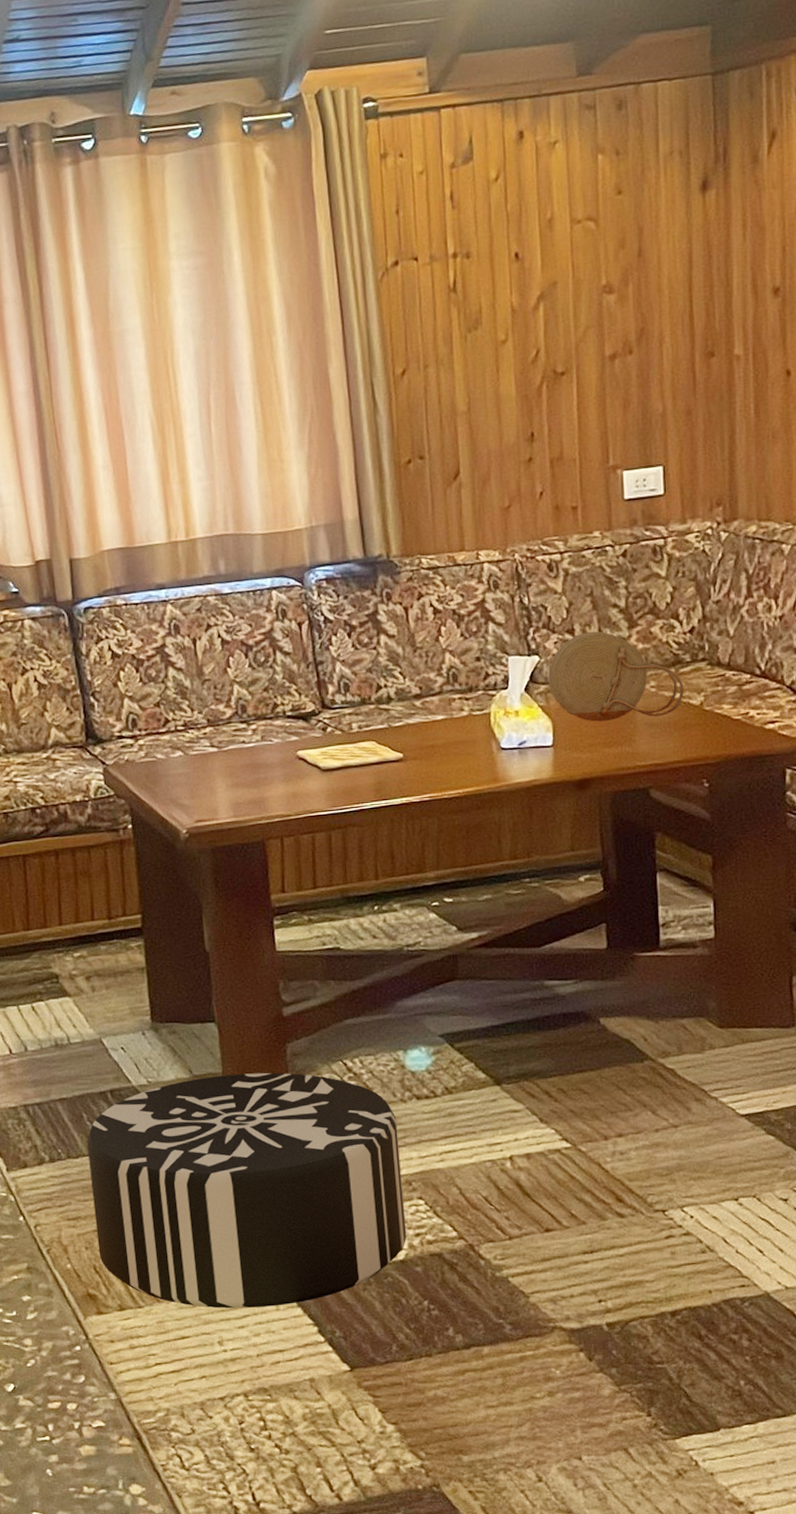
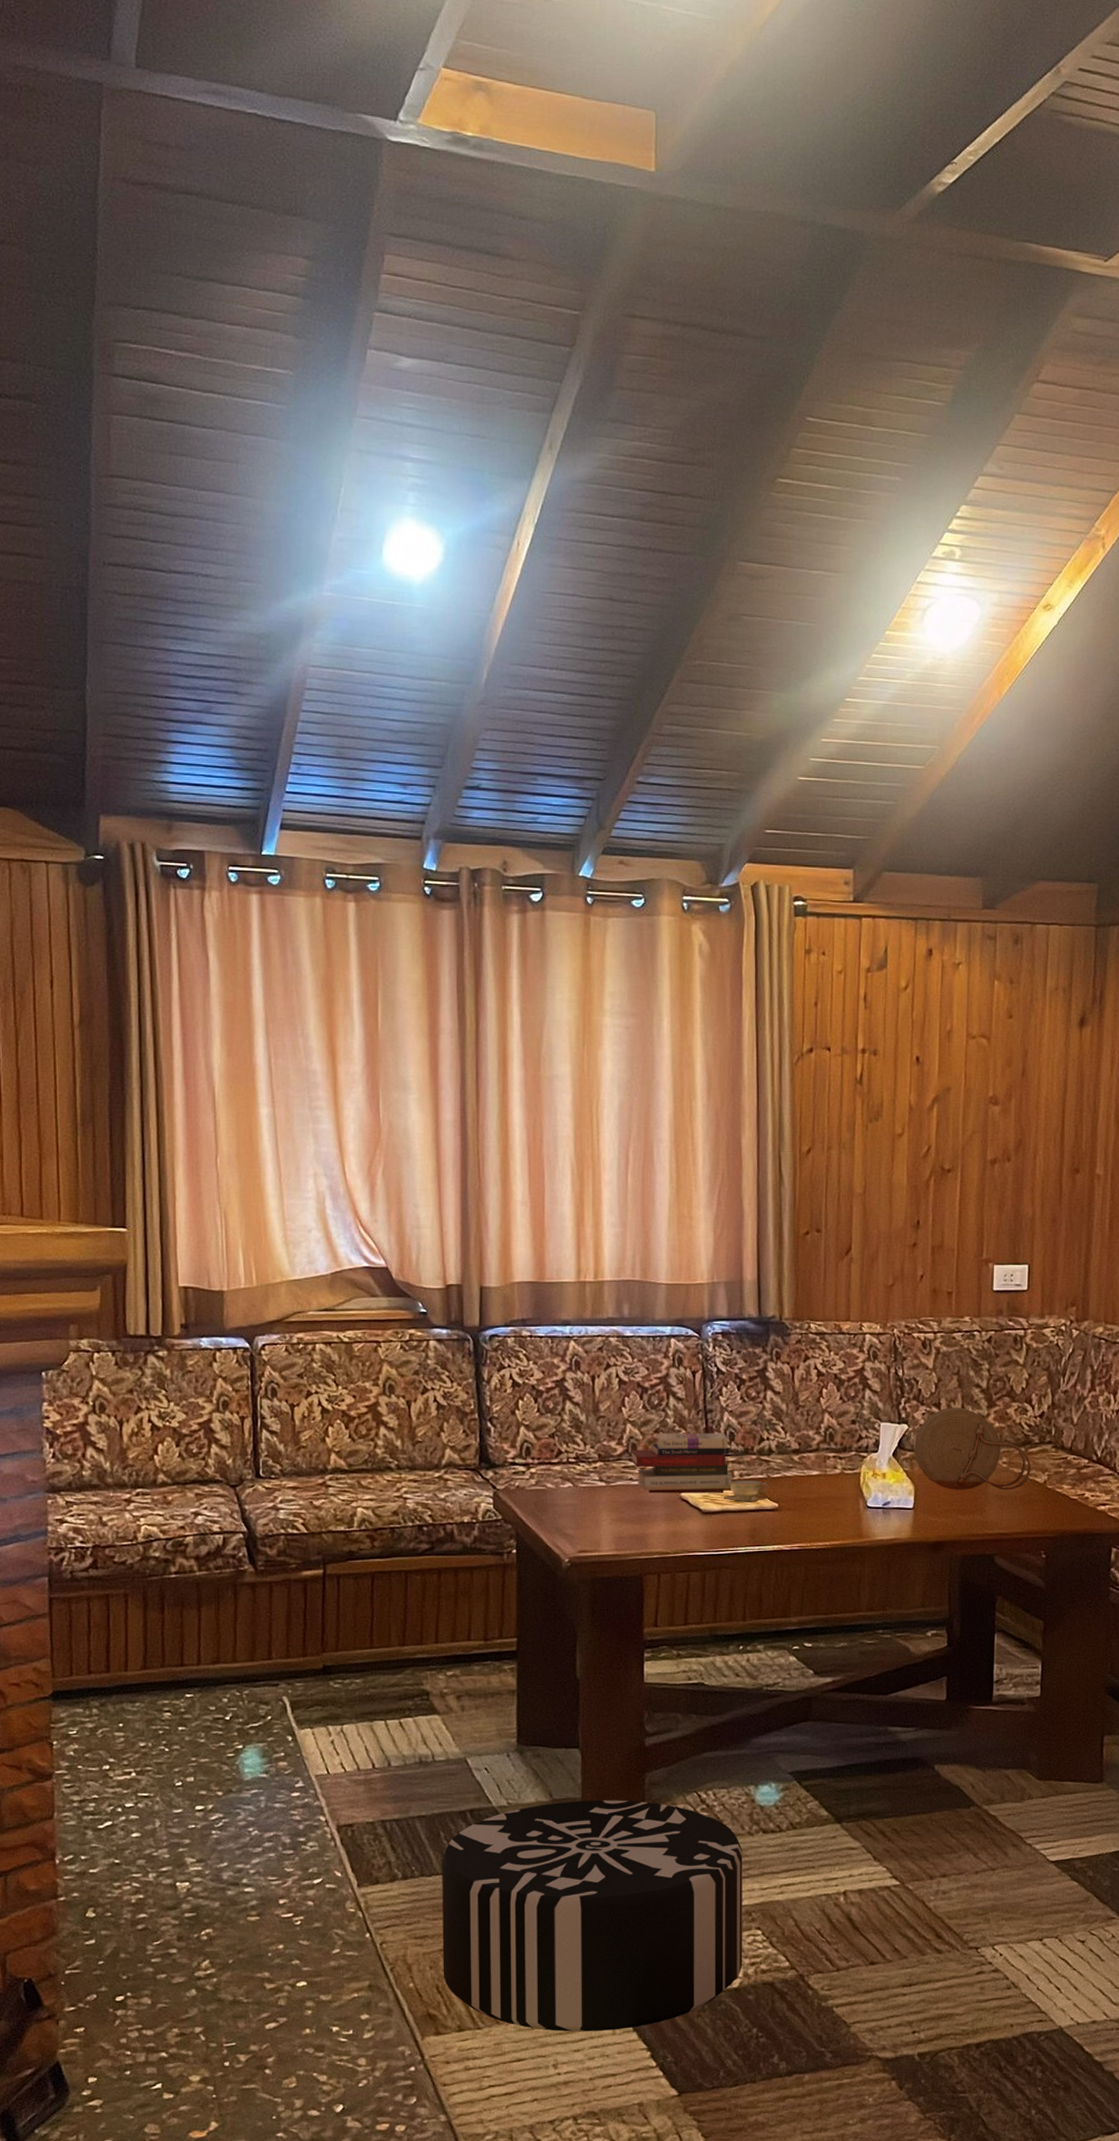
books: none [239,684,351,755] -> present [629,1433,732,1493]
teacup: none [342,731,391,757] -> present [722,1480,768,1502]

